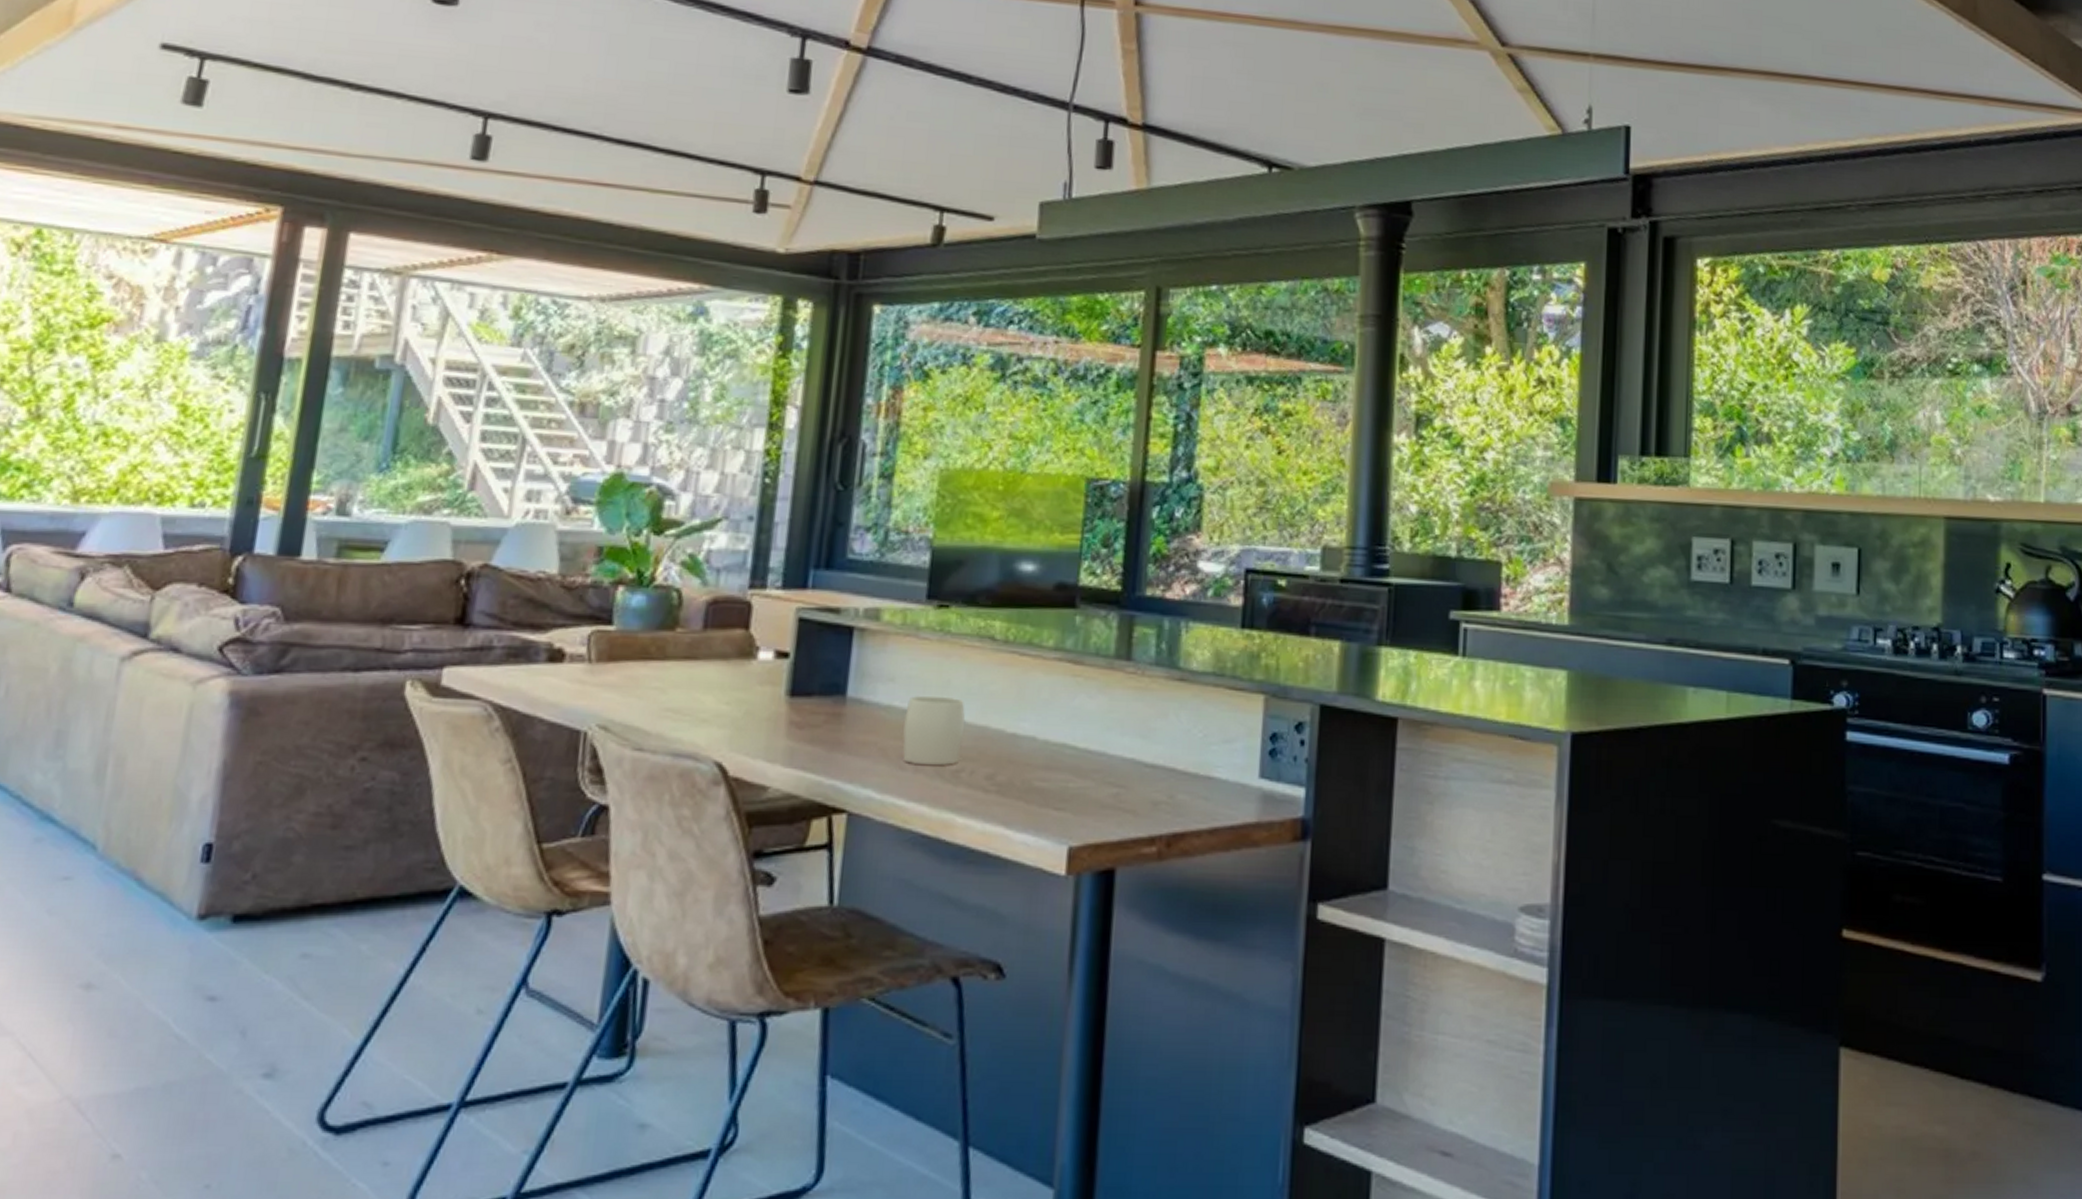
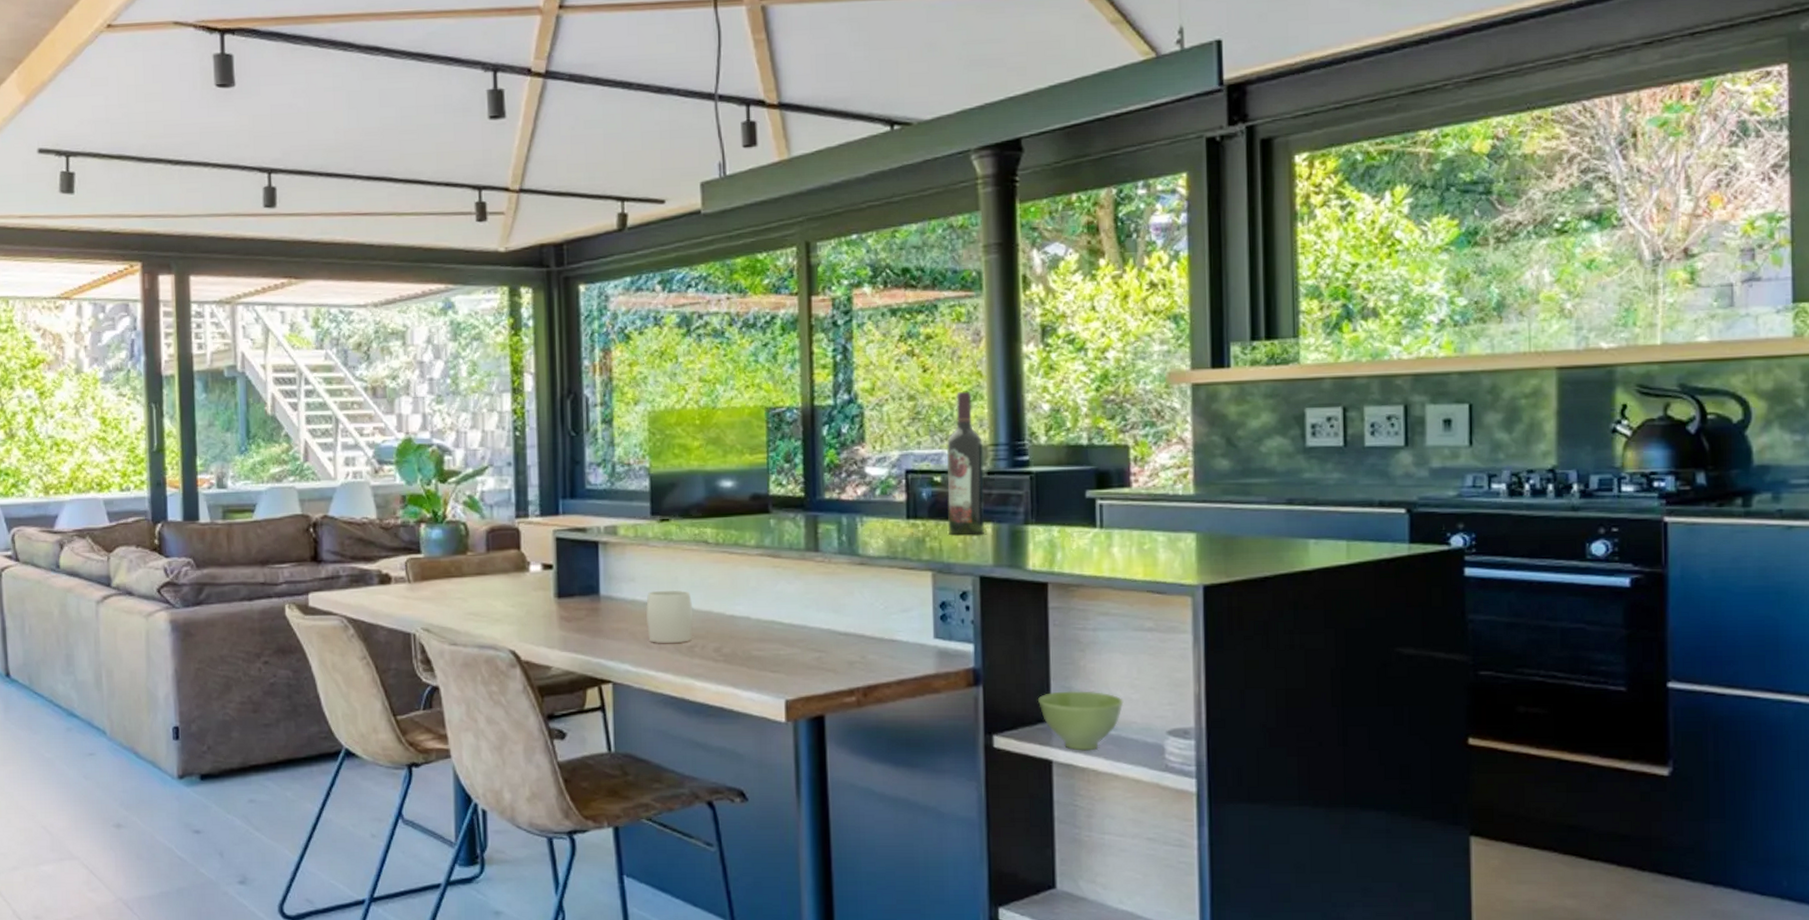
wine bottle: none [1288,482,1339,656] -> present [946,392,985,537]
bowl: none [1374,852,1473,928] -> present [1037,691,1124,751]

